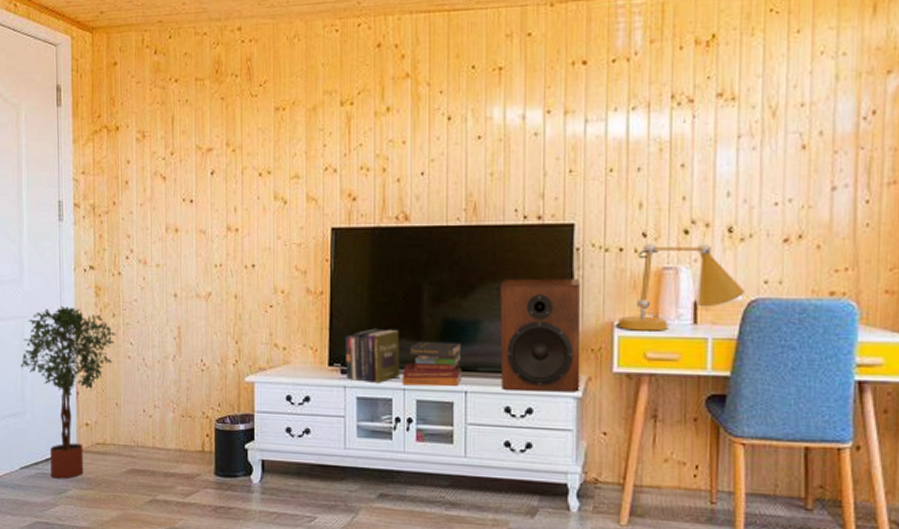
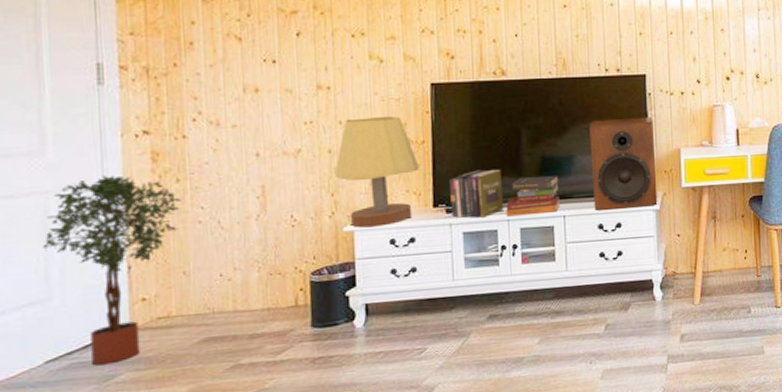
table lamp: none [239,262,317,381] -> present [334,116,420,228]
table lamp: present [615,244,744,331] -> none [681,86,769,154]

